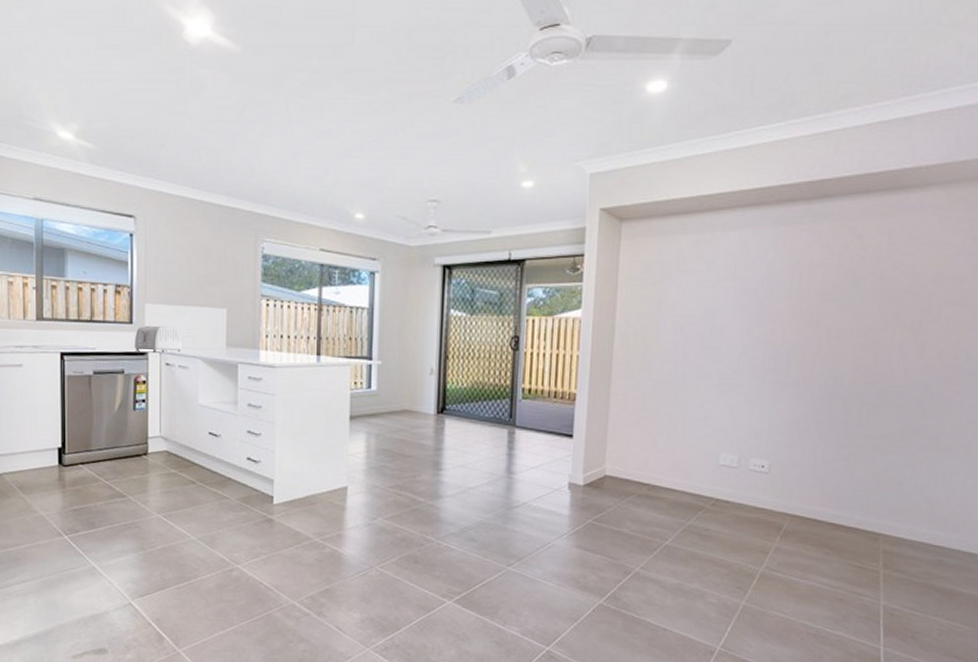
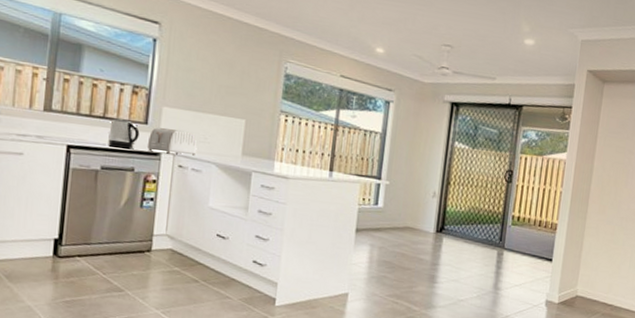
kettle: none [97,321,126,351] -> present [108,118,140,149]

